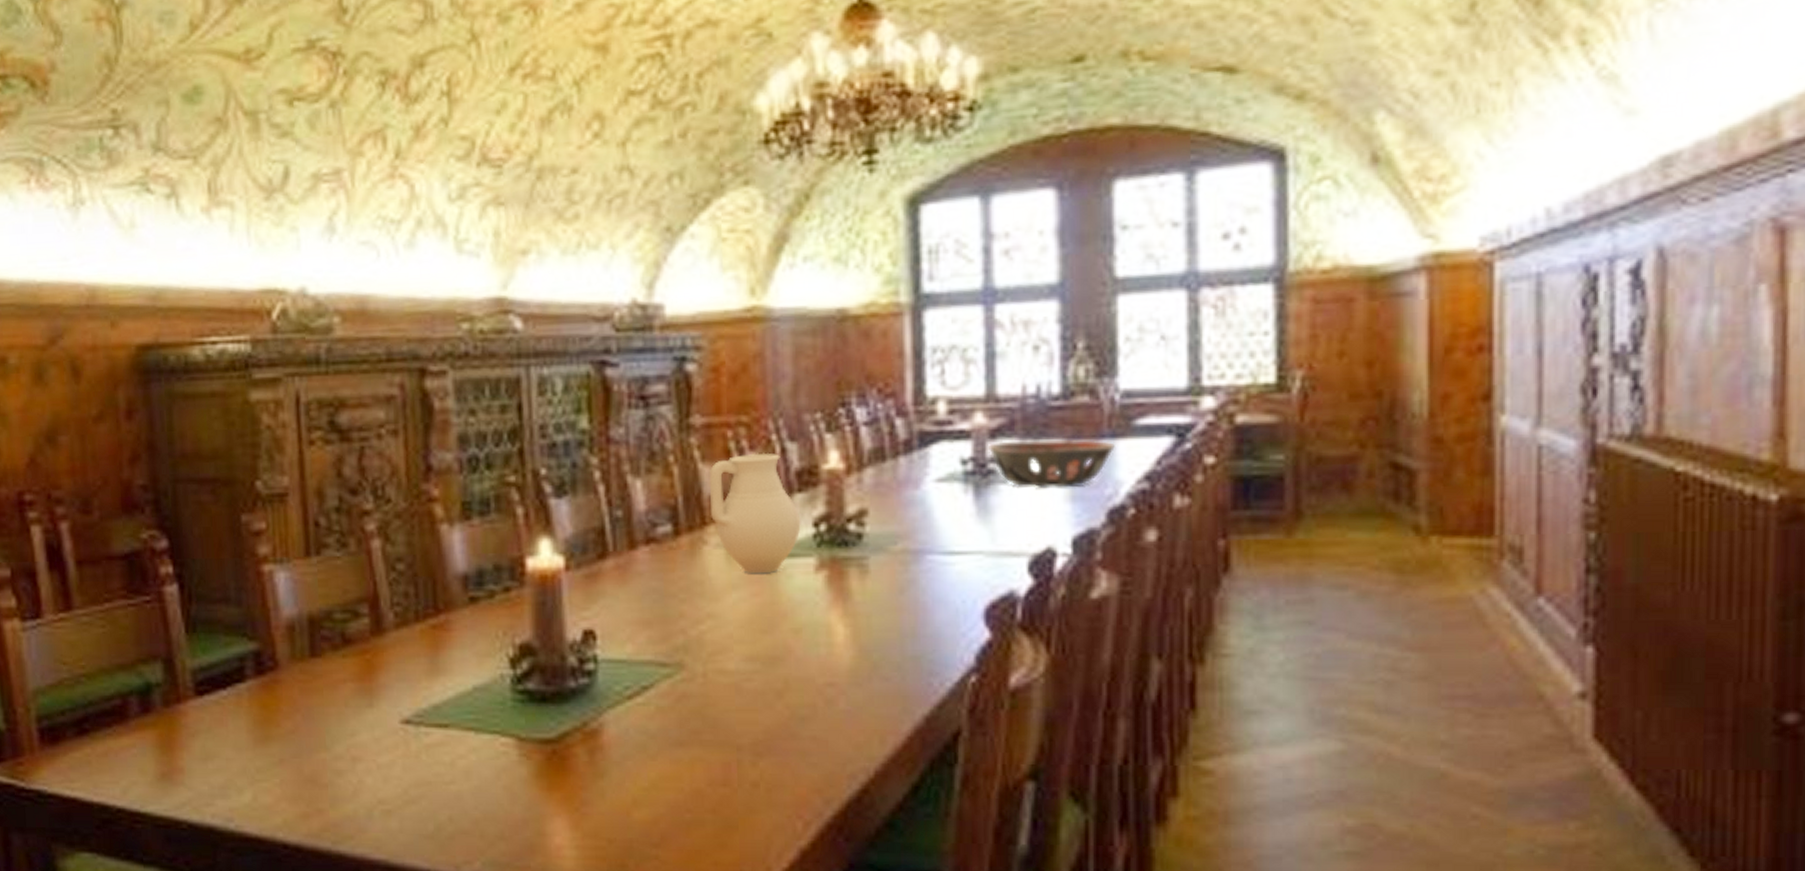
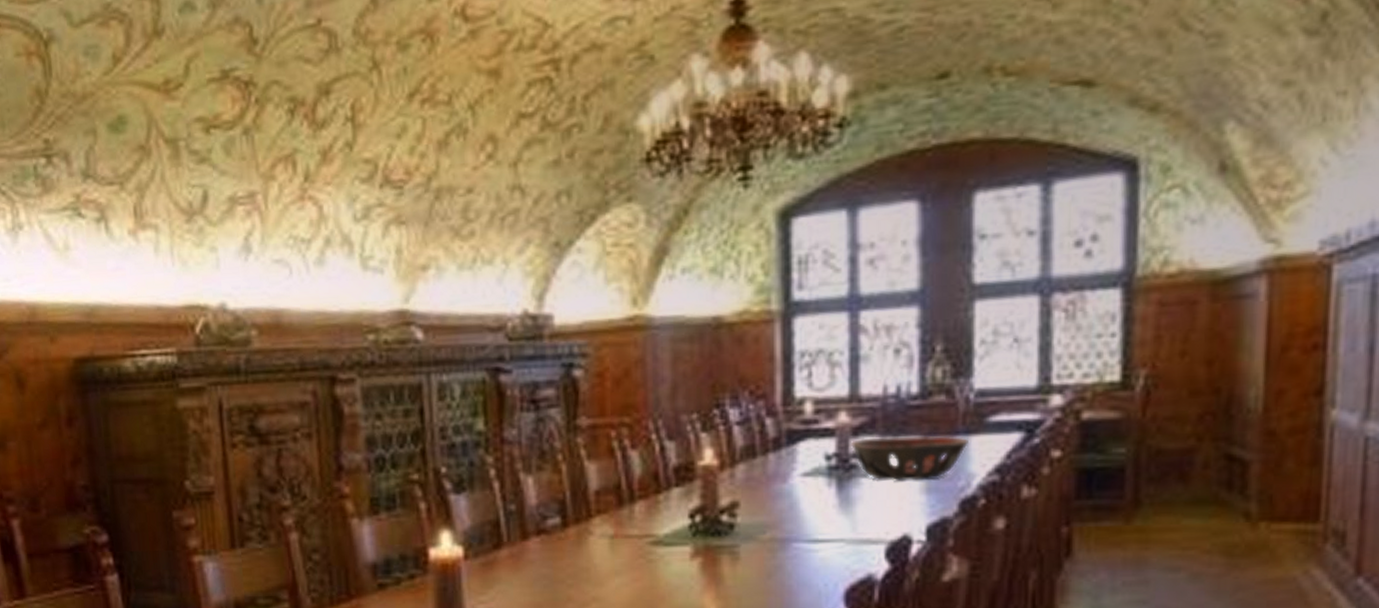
pitcher: present [709,452,801,574] -> none [594,451,678,562]

